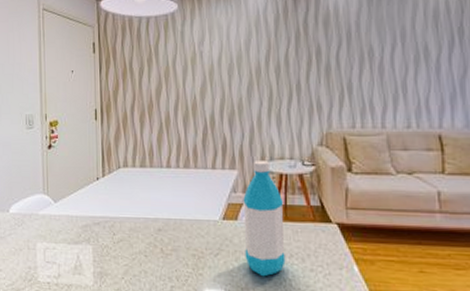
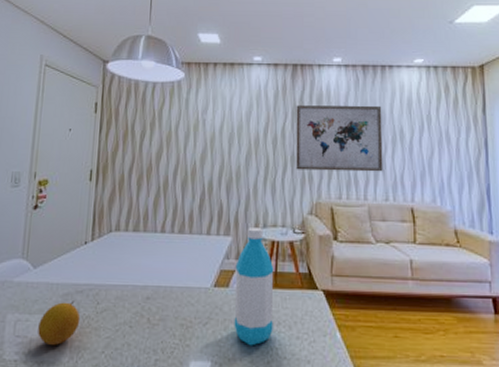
fruit: none [64,232,100,271] -> present [38,301,81,345]
wall art: none [300,21,404,99] -> present [296,105,383,172]

